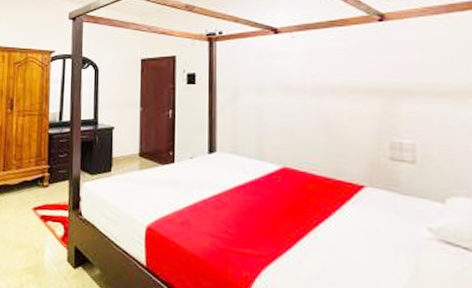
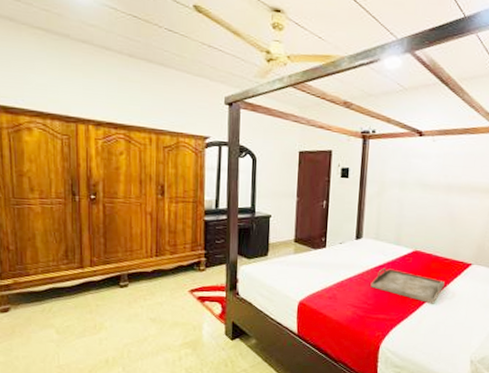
serving tray: none [230,189,329,239] -> present [370,268,445,304]

